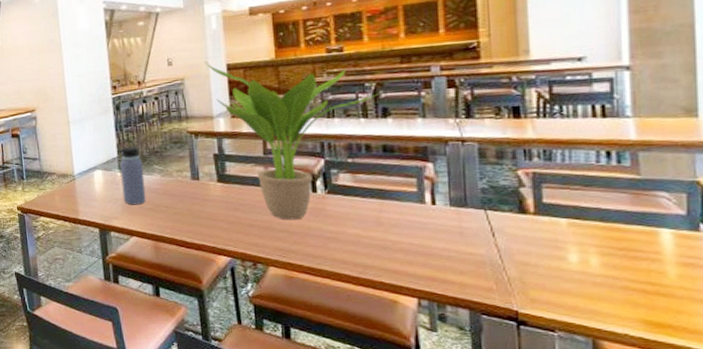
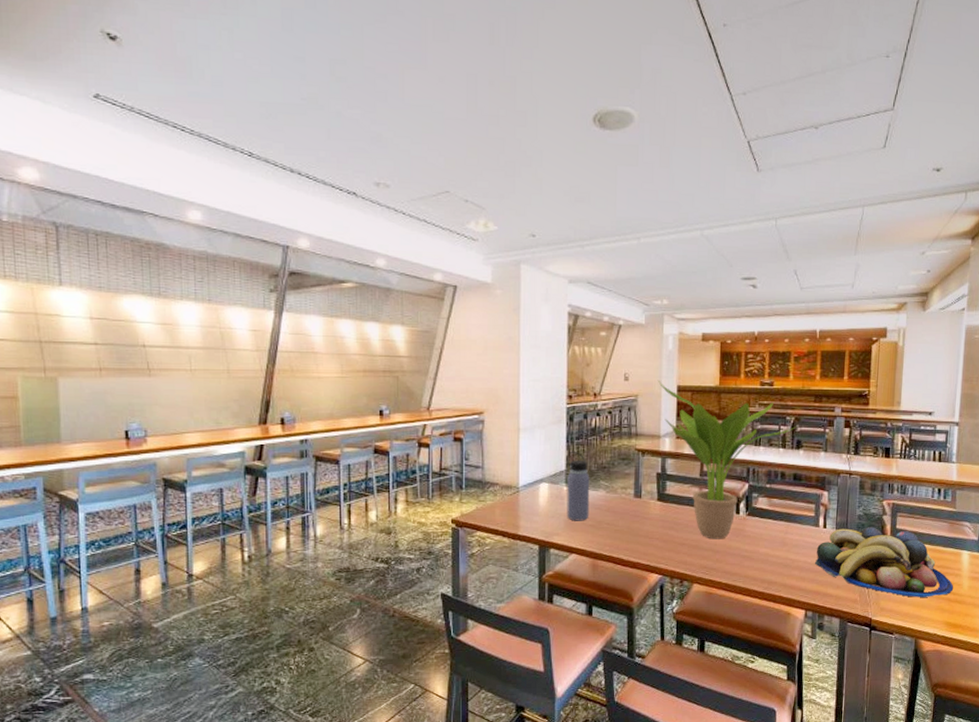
fruit bowl: none [424,202,651,287] -> present [815,527,954,597]

